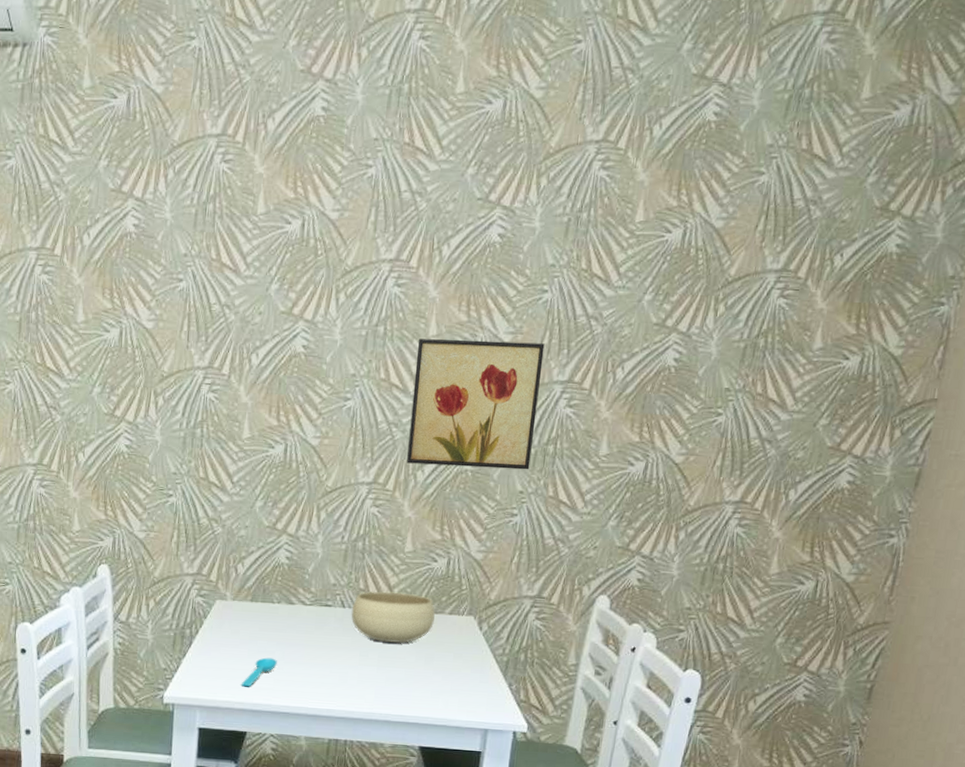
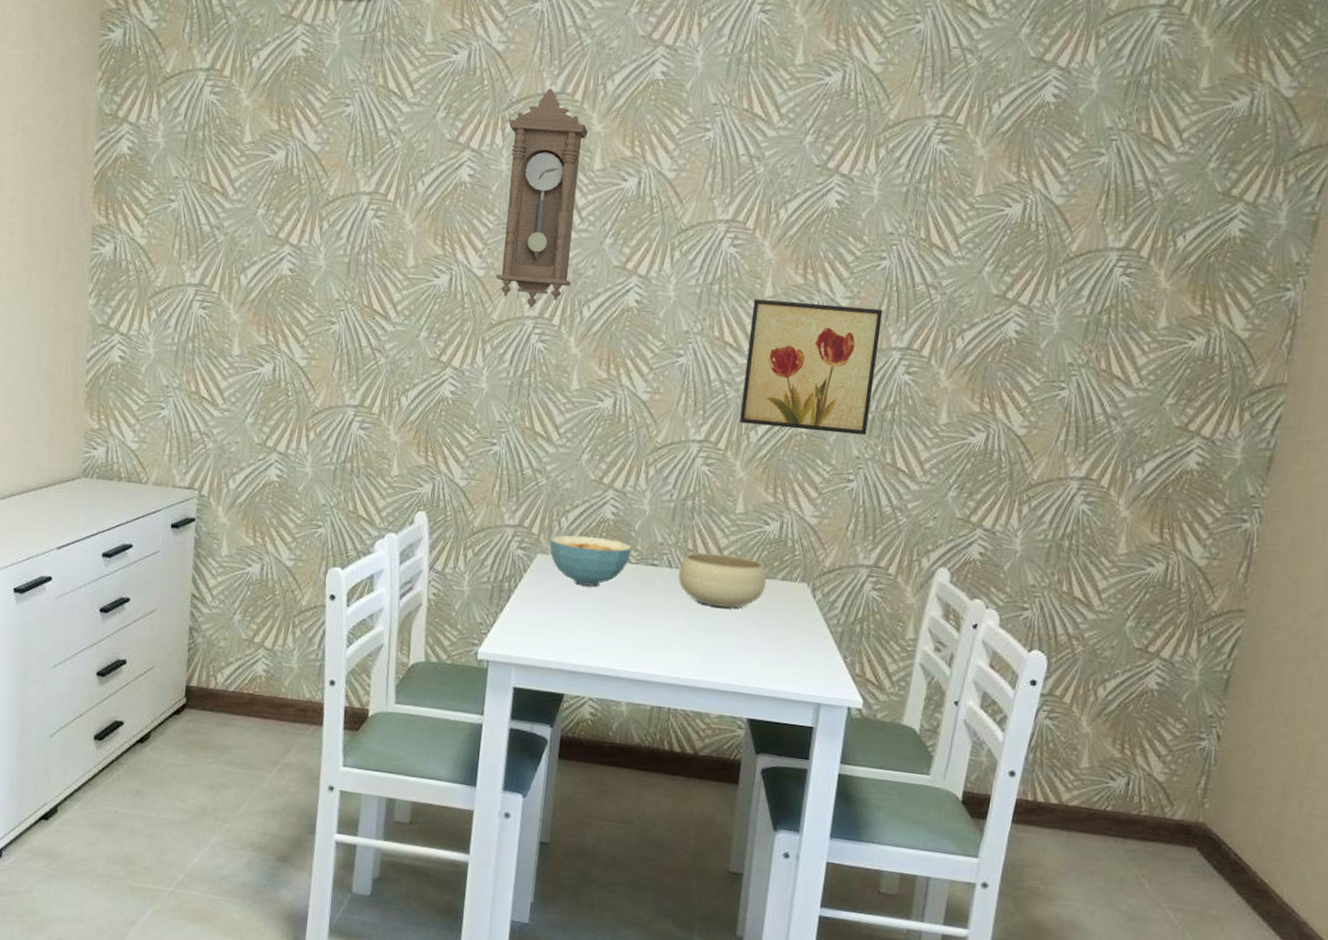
pendulum clock: none [165,131,251,359] -> present [496,89,589,308]
cereal bowl: none [227,581,306,629] -> present [549,535,632,586]
spoon: present [241,657,277,686] -> none [560,616,599,646]

